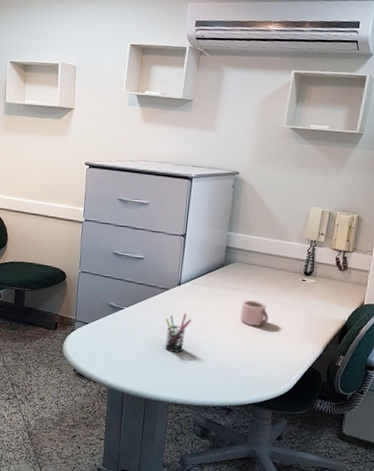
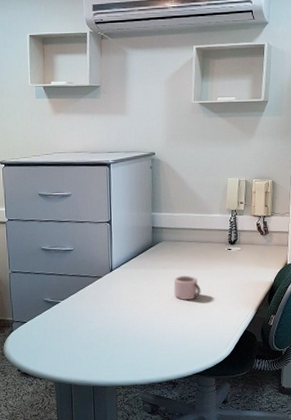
pen holder: present [165,313,191,353] -> none [102,298,128,337]

